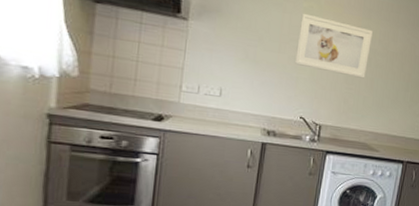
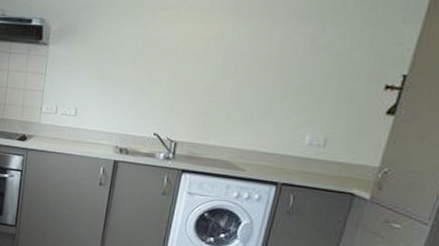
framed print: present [295,13,373,79] -> none [150,23,241,88]

